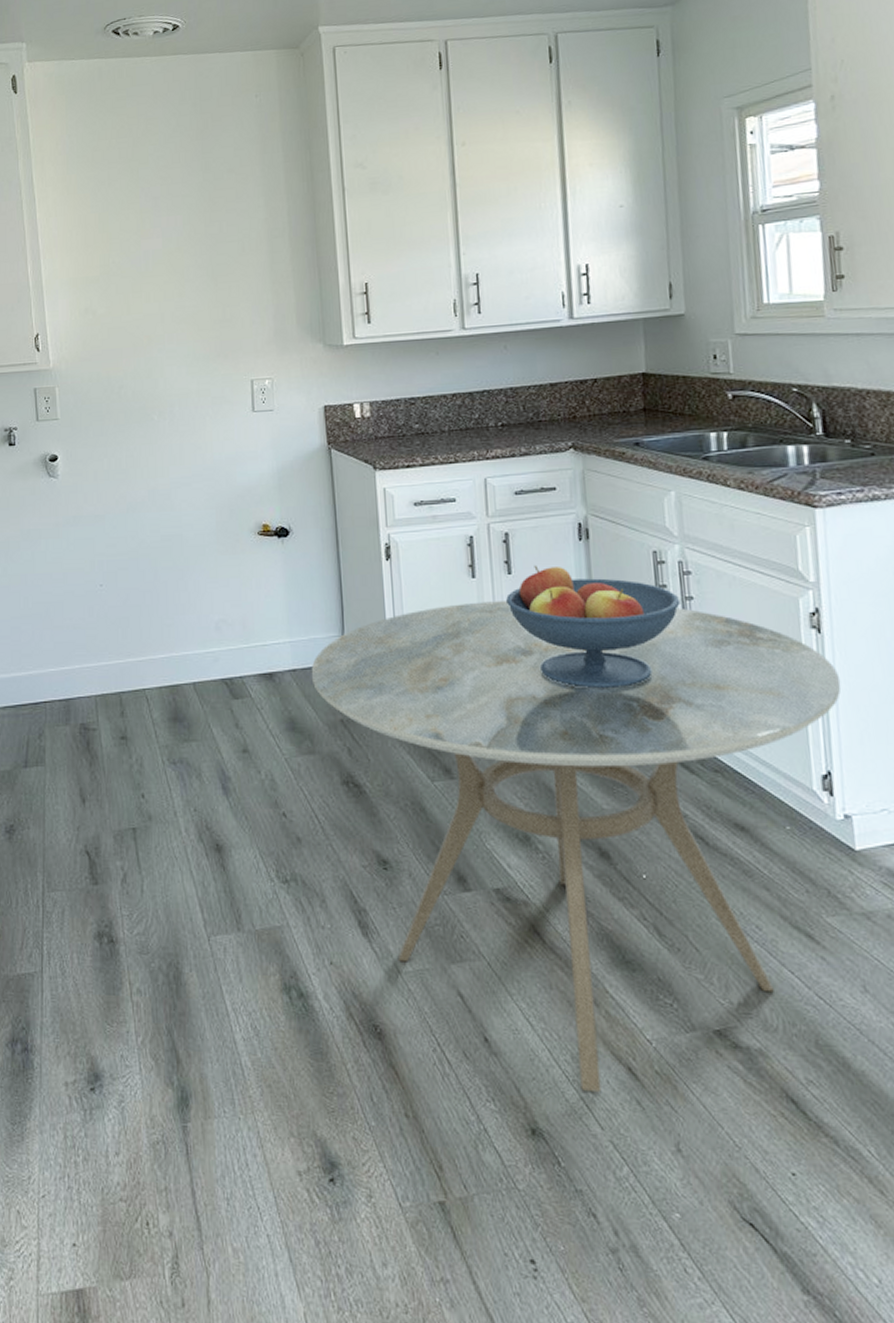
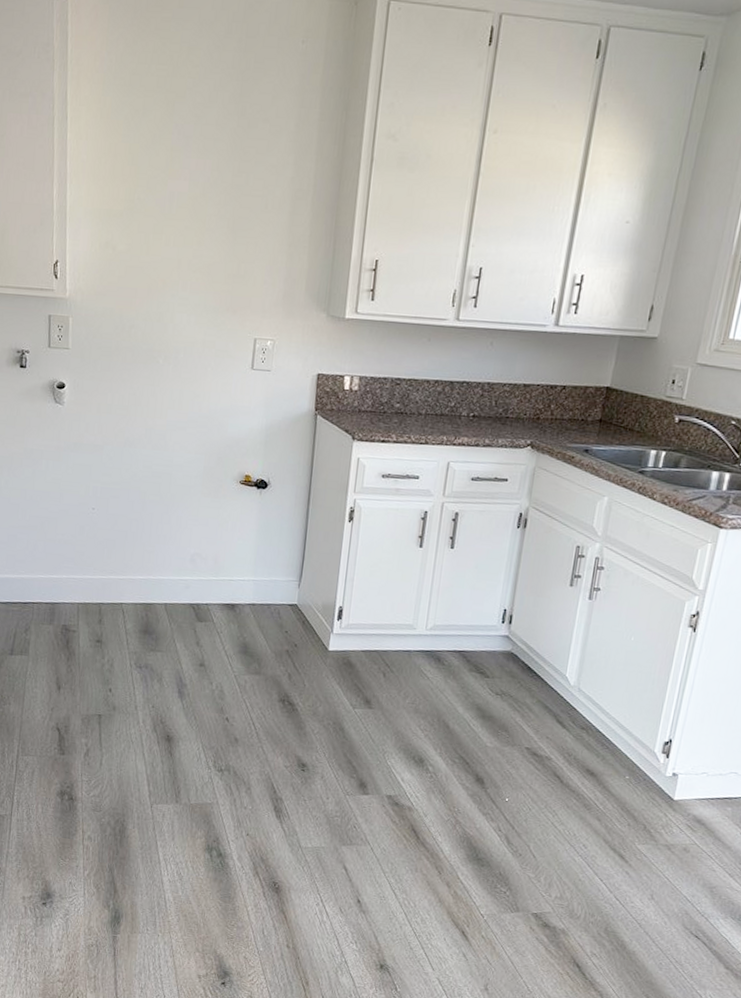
dining table: present [311,601,842,1093] -> none [267,568,701,946]
fruit bowl: present [506,564,680,688] -> none [444,543,589,654]

